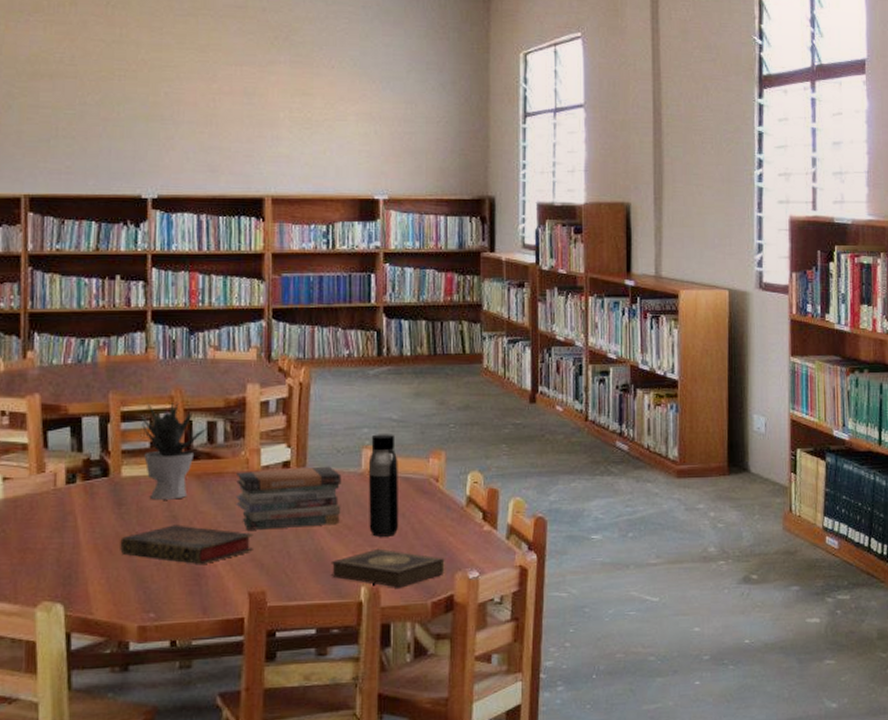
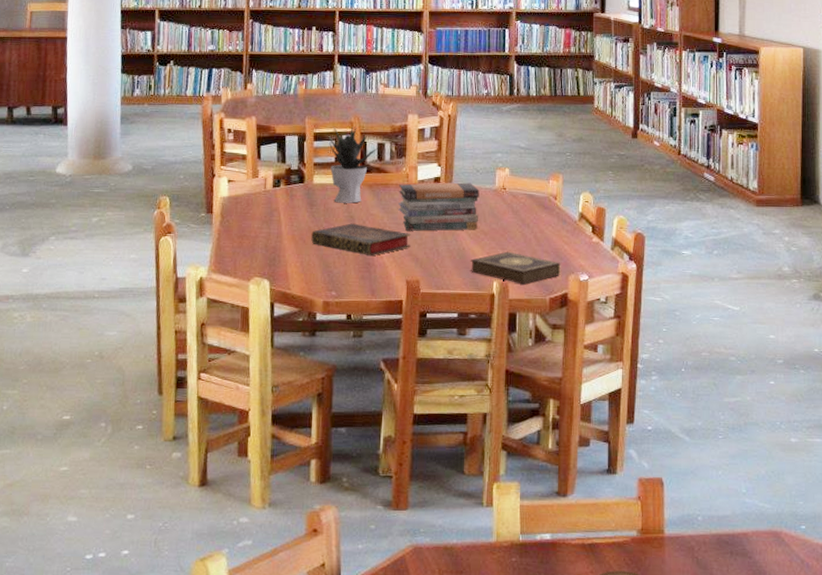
water bottle: present [368,434,399,537] -> none [500,158,525,242]

